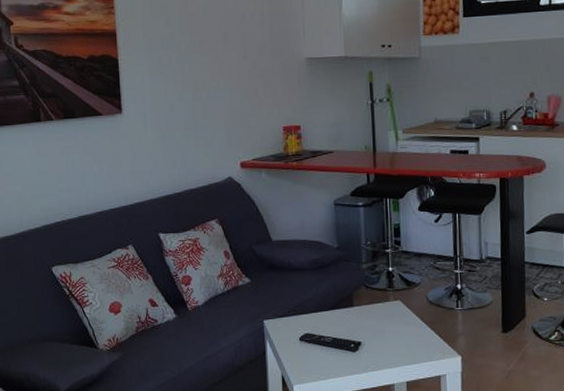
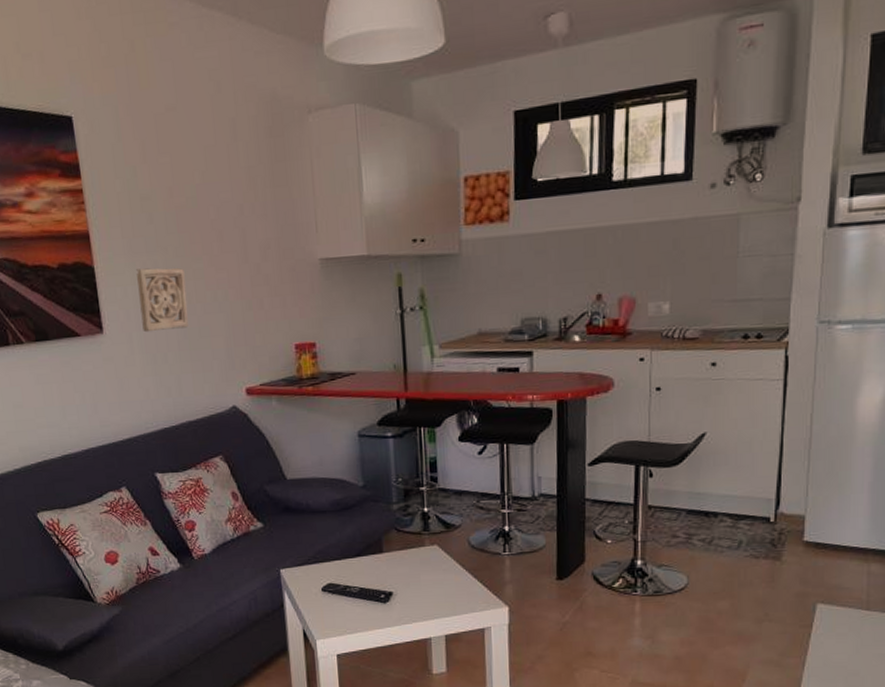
wall ornament: none [153,61,195,114] -> present [136,268,189,333]

